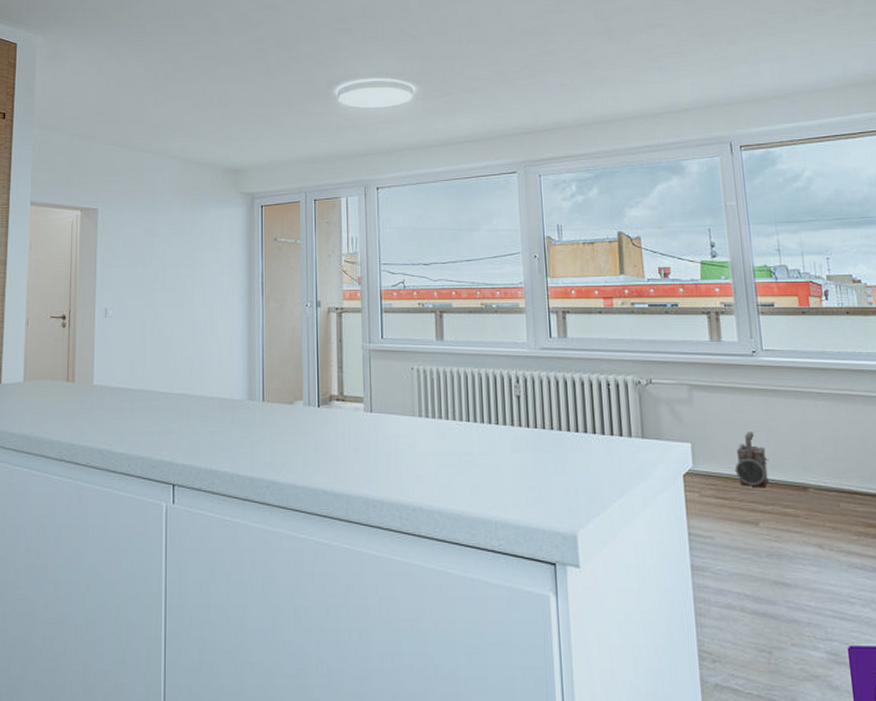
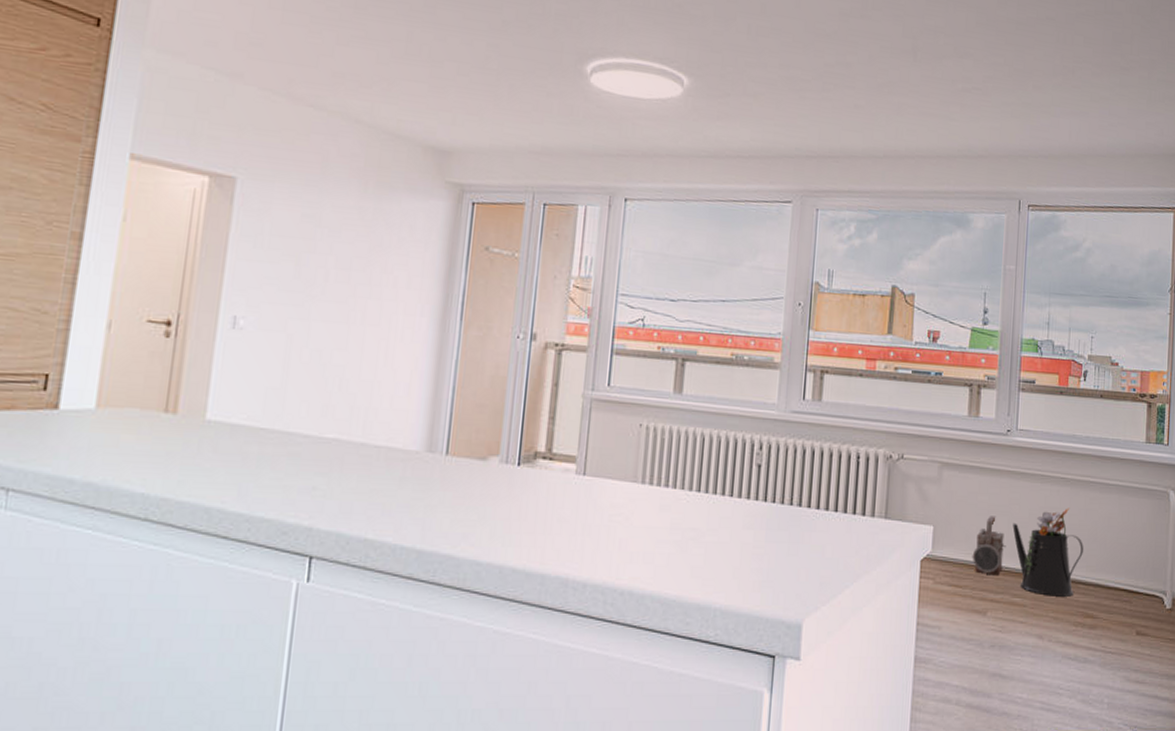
watering can: none [772,421,855,507] -> present [1012,508,1084,597]

